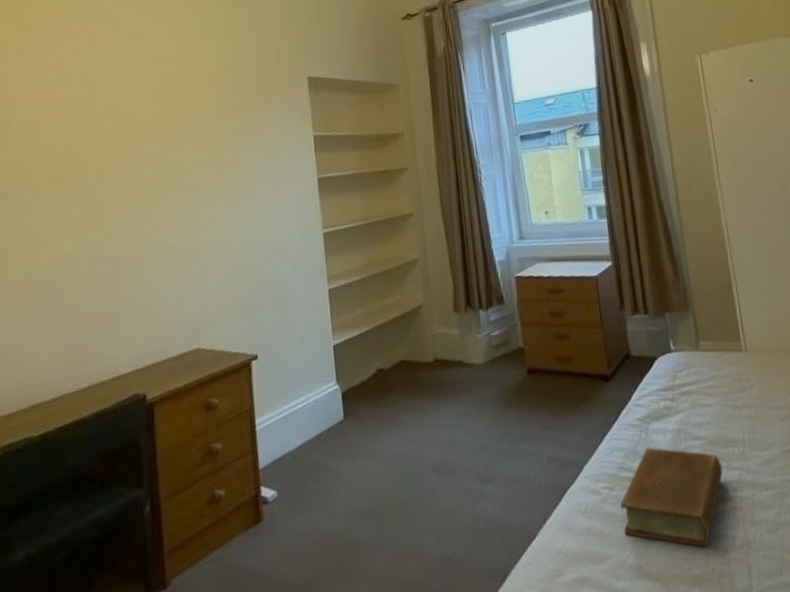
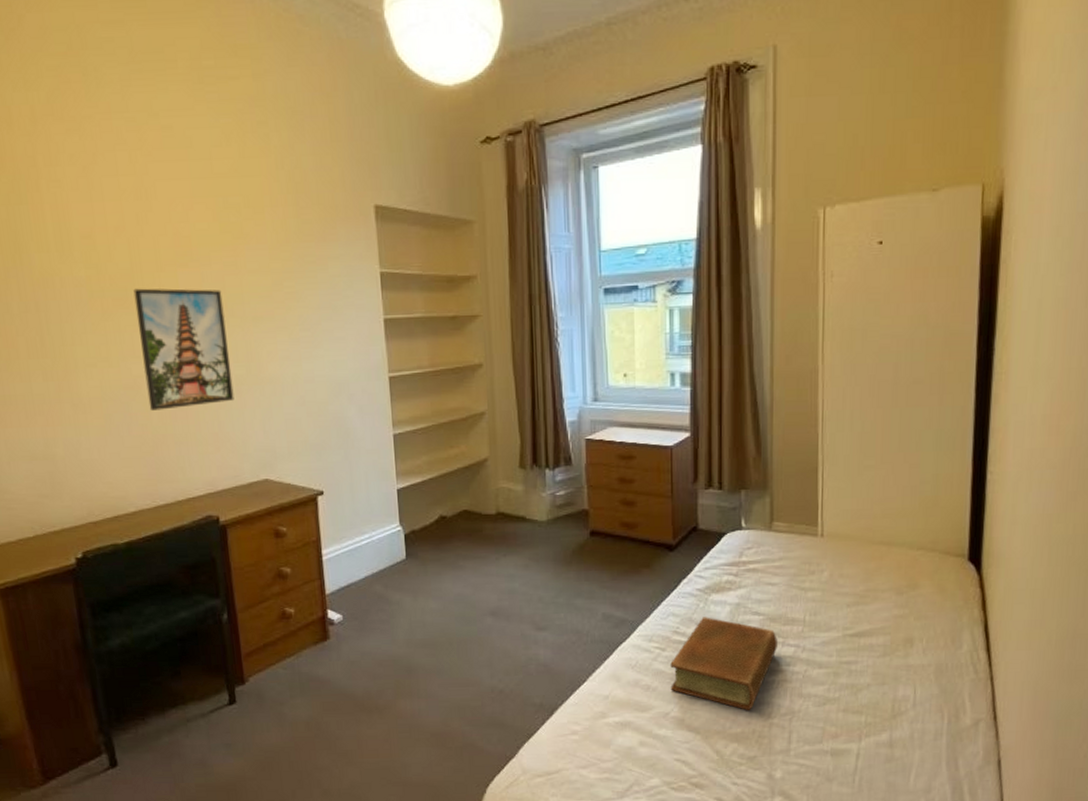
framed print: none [70,163,168,288] -> present [133,288,235,411]

